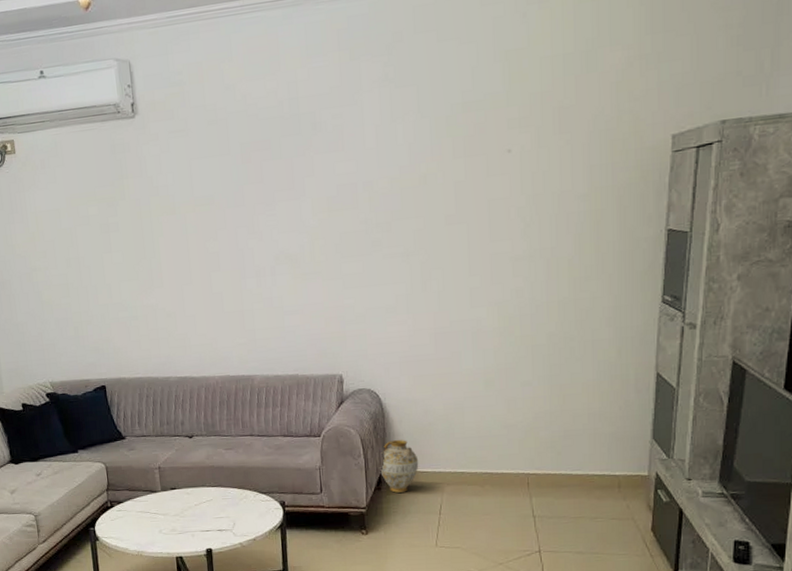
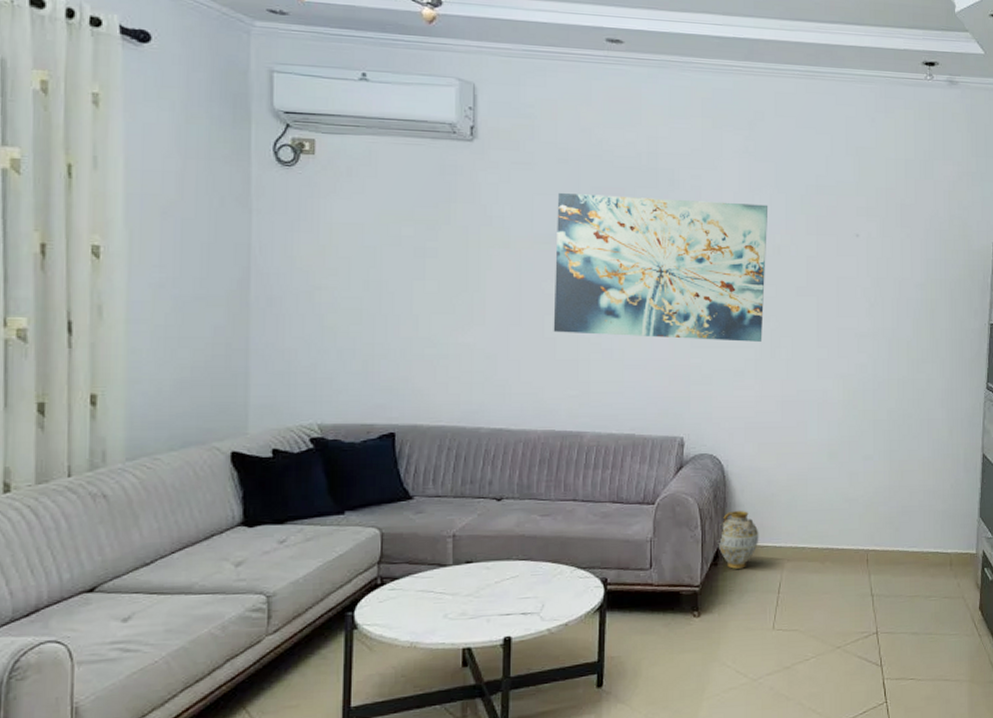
wall art: none [212,133,413,287] -> present [553,193,769,342]

